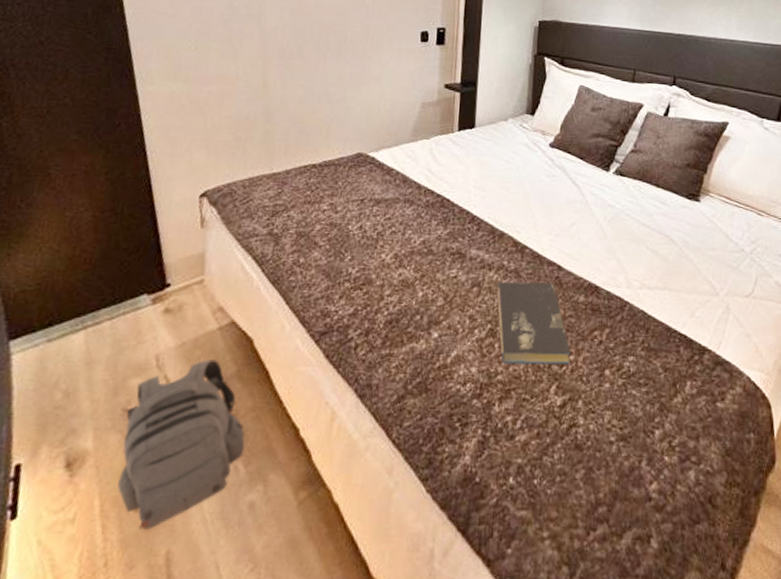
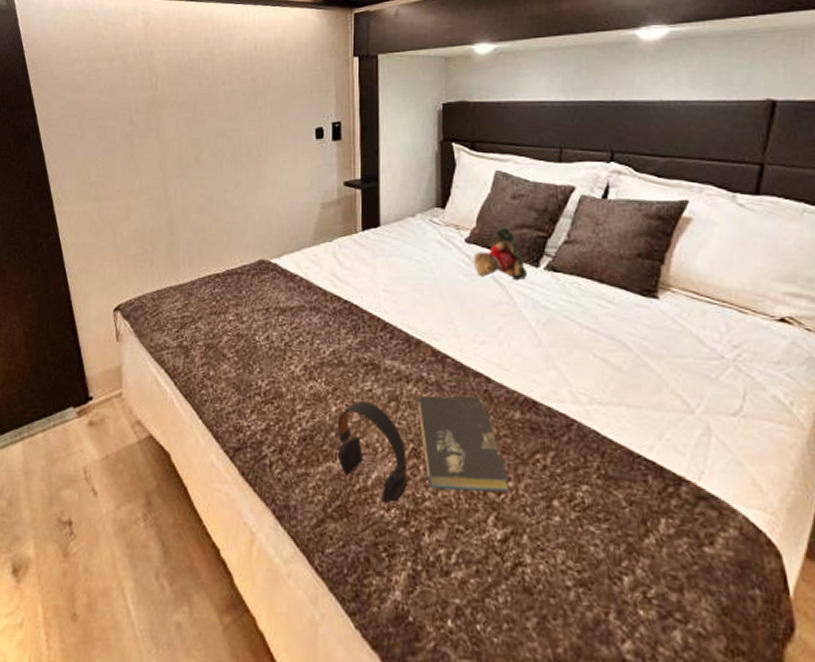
backpack: present [117,359,245,530] -> none [57,473,169,642]
headphones: none [421,286,484,379] -> present [337,400,408,504]
teddy bear: none [554,135,599,183] -> present [473,227,527,281]

